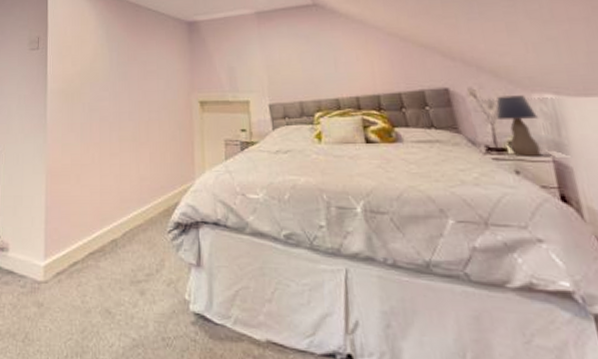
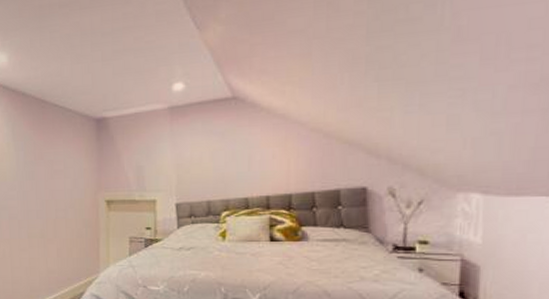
table lamp: present [495,94,542,158] -> none [411,193,457,256]

